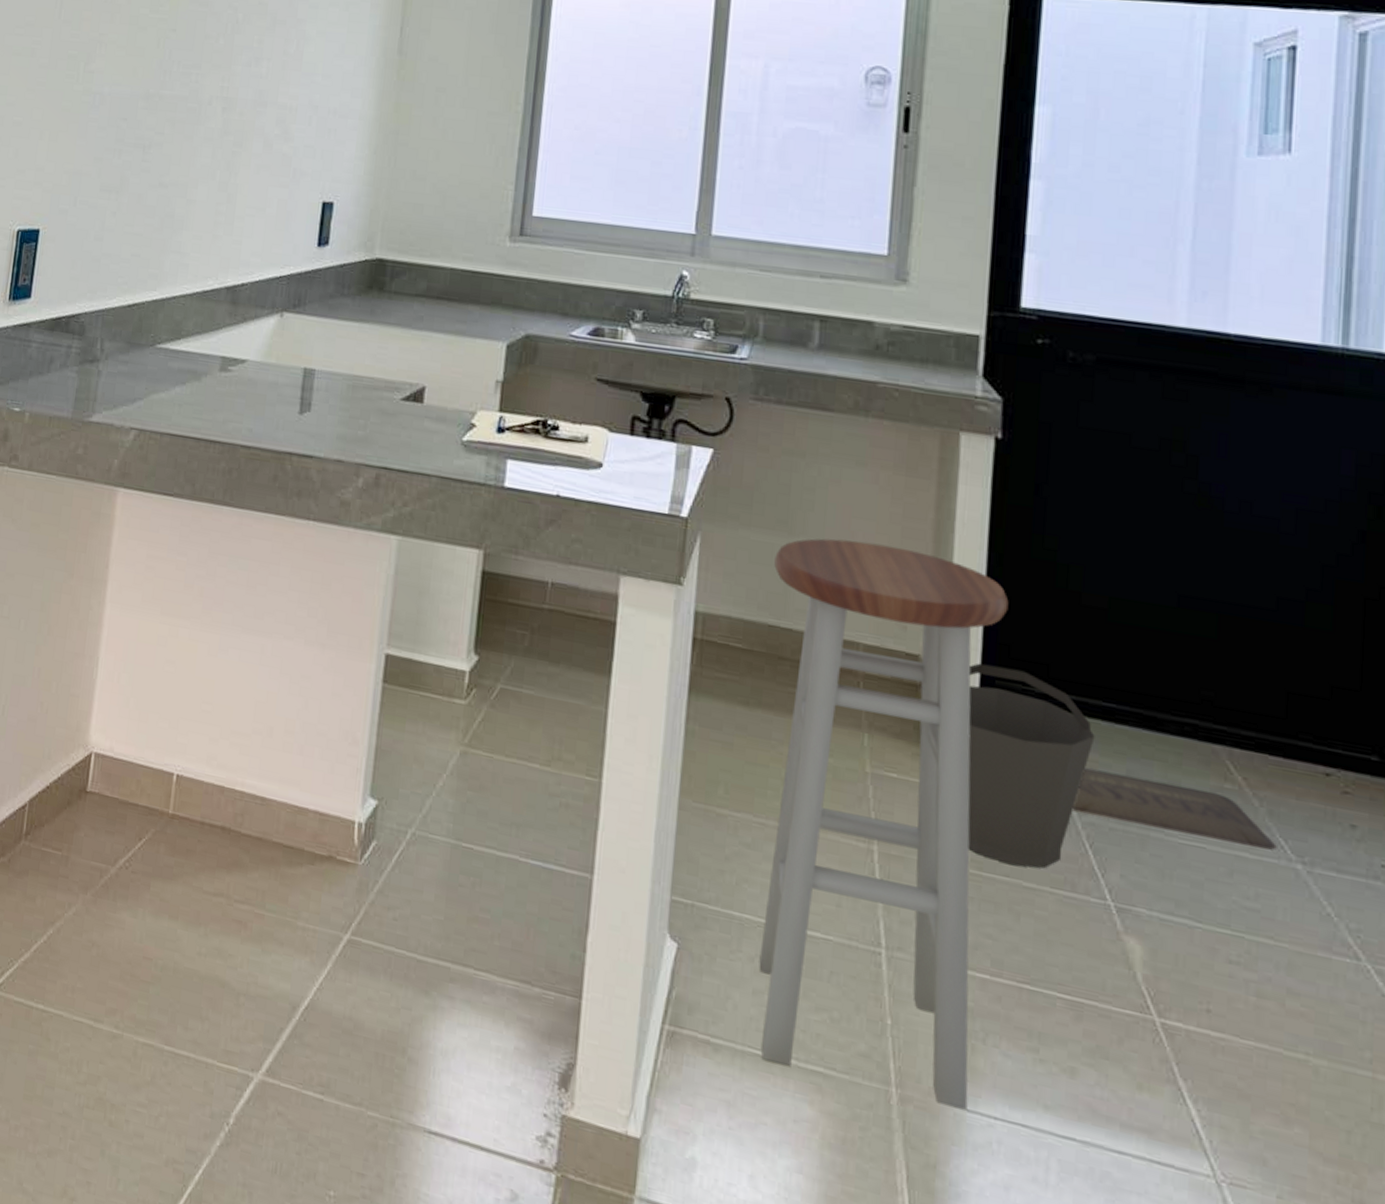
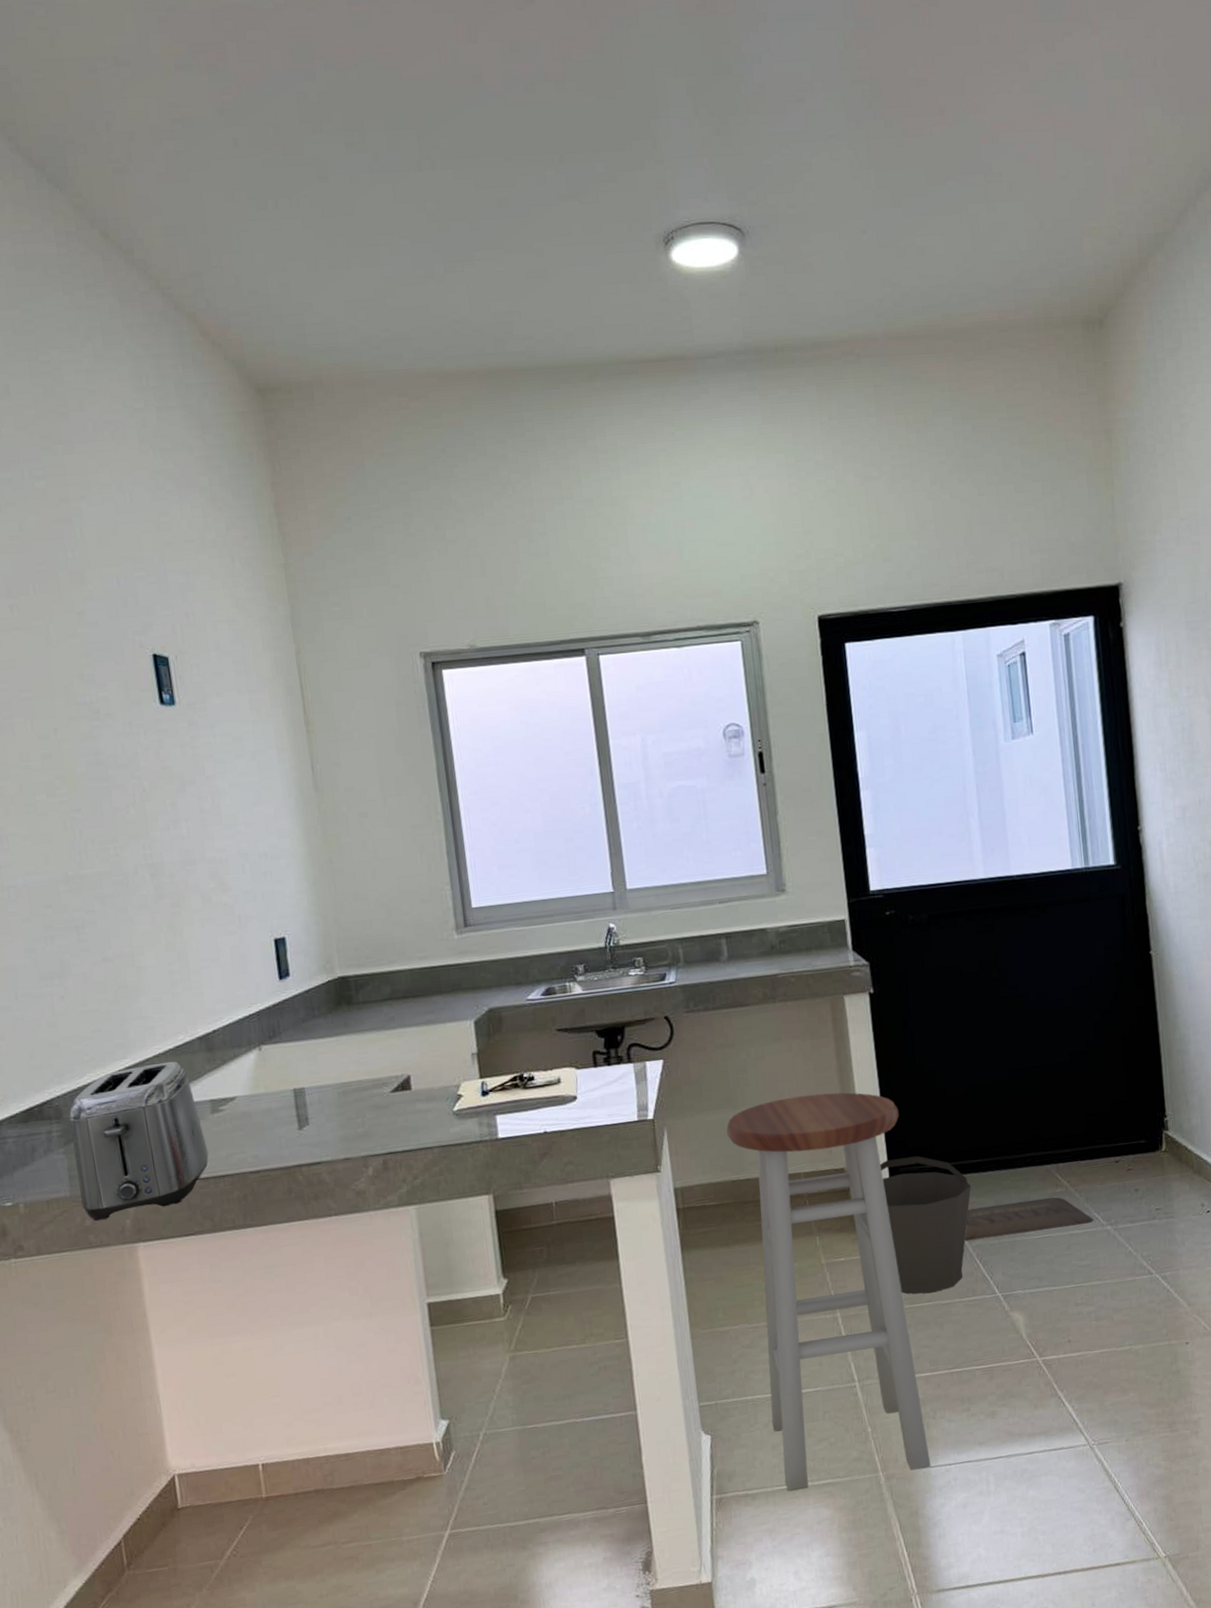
toaster: none [79,301,208,458] -> present [69,1061,209,1222]

